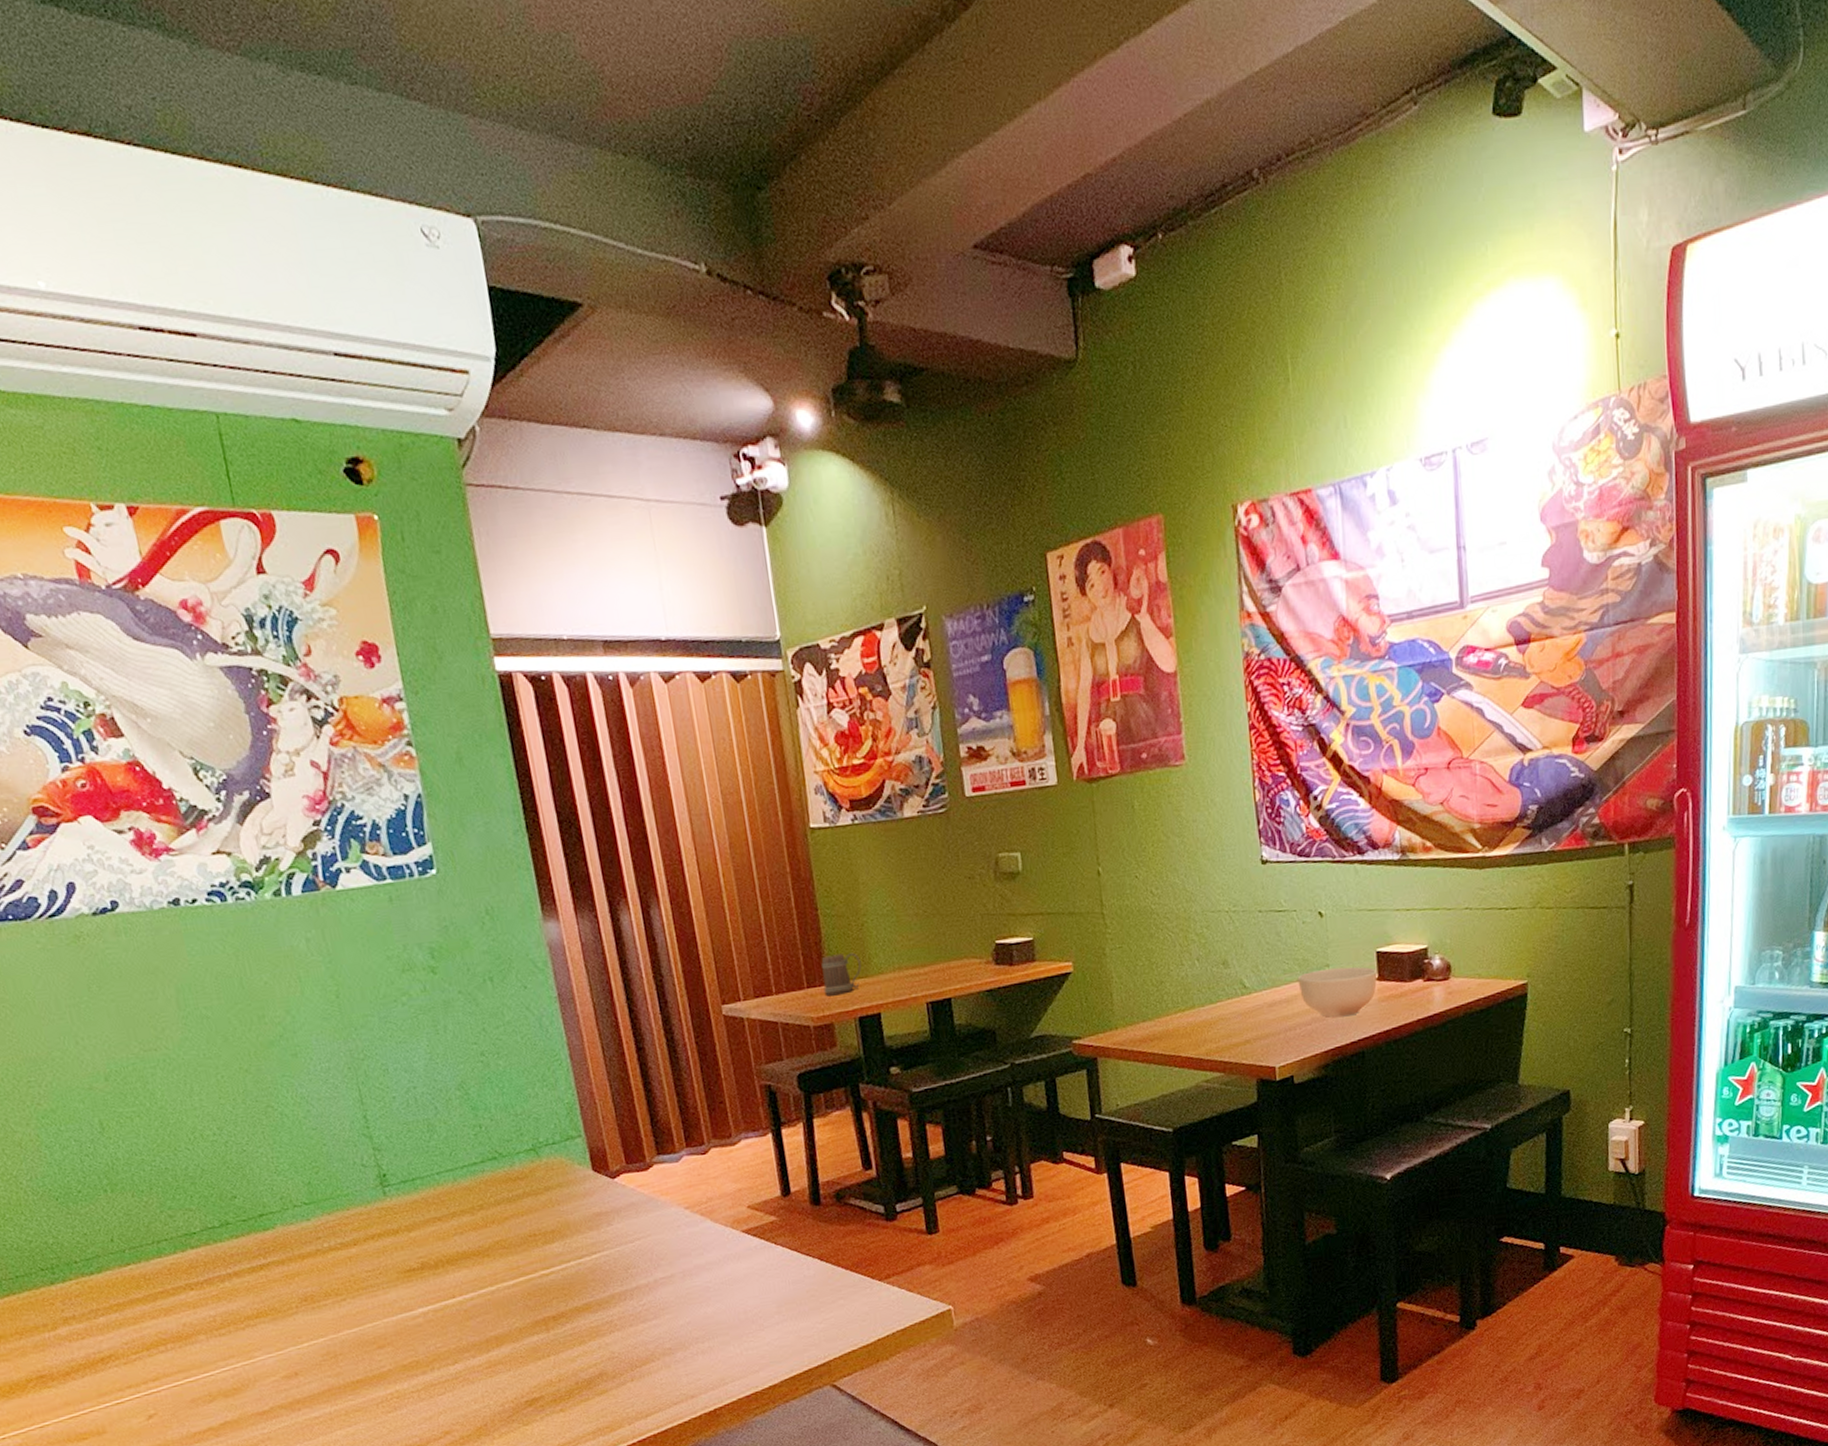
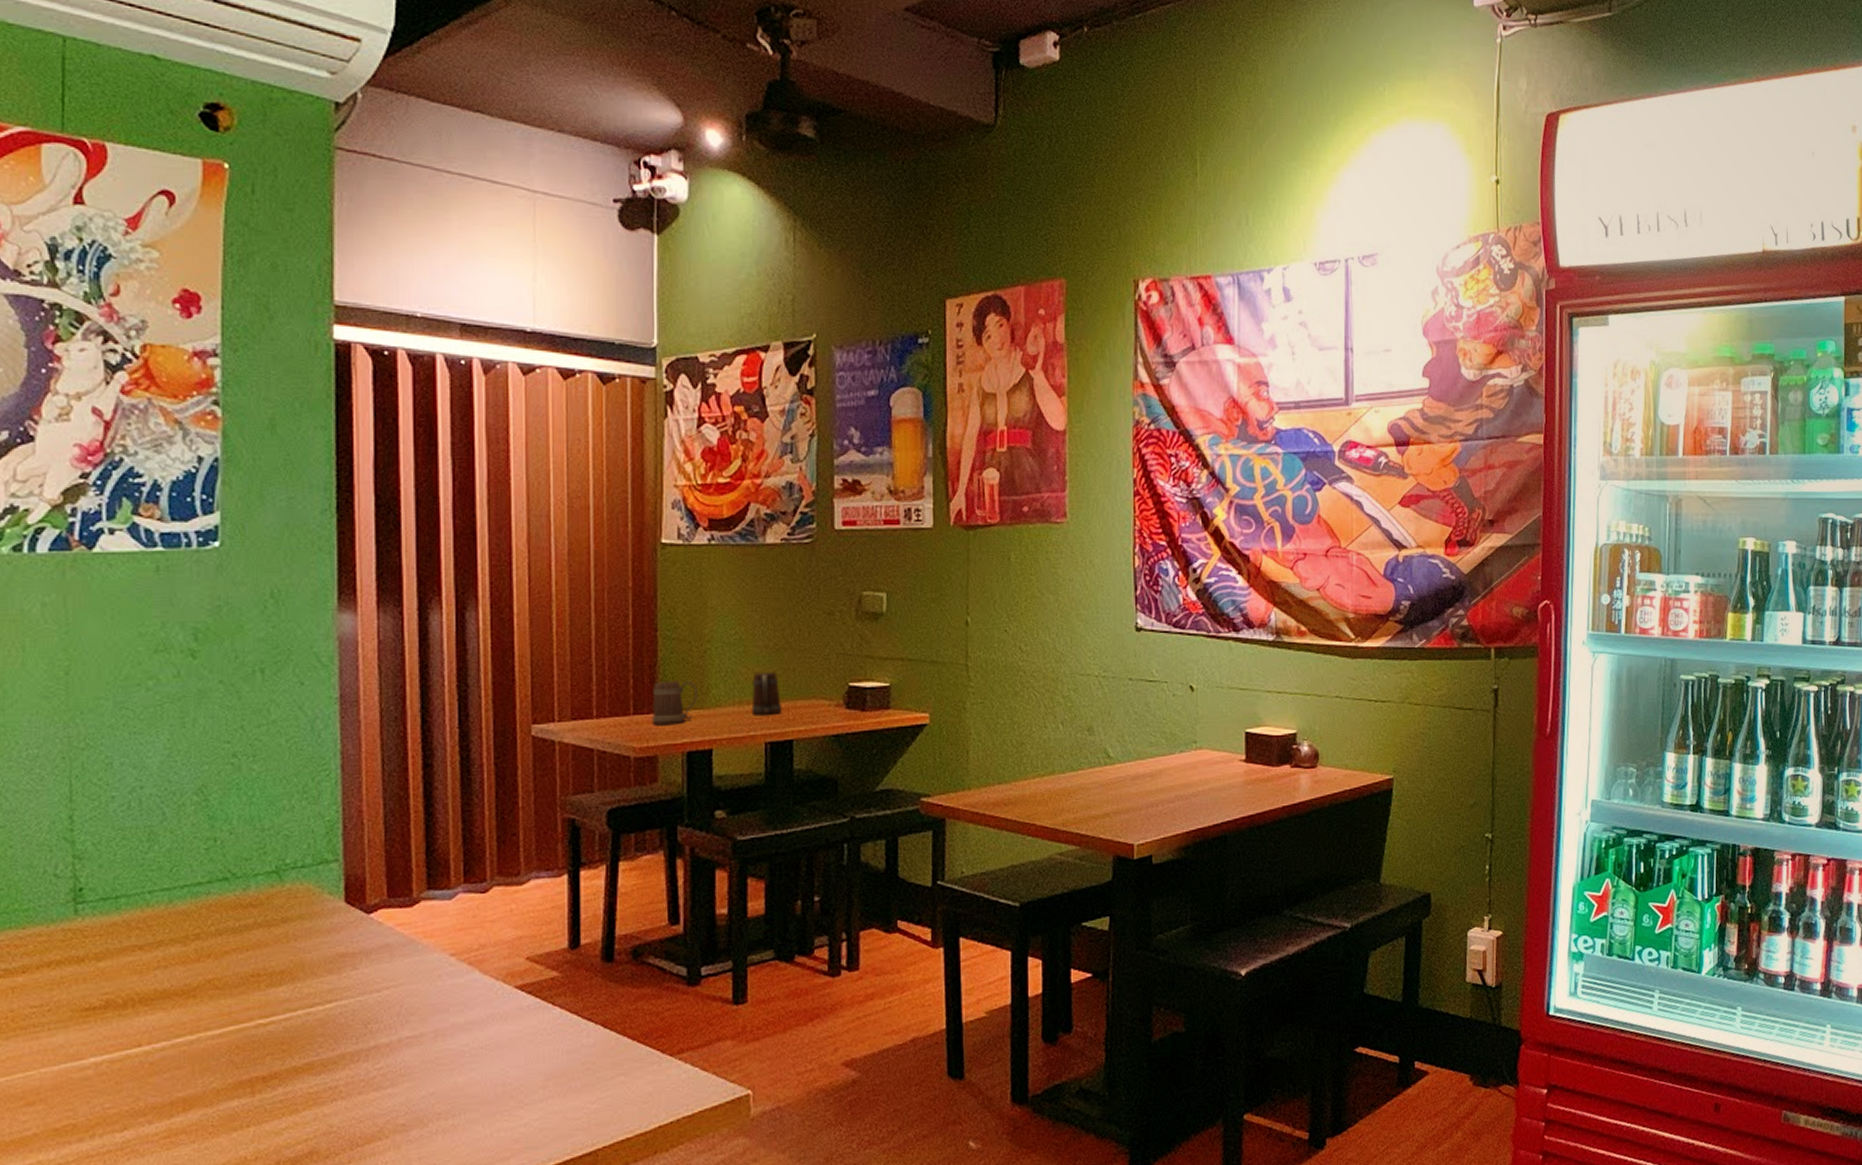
beer mug: none [908,937,938,980] -> present [751,672,783,716]
bowl: present [1297,966,1377,1018] -> none [1163,745,1245,797]

